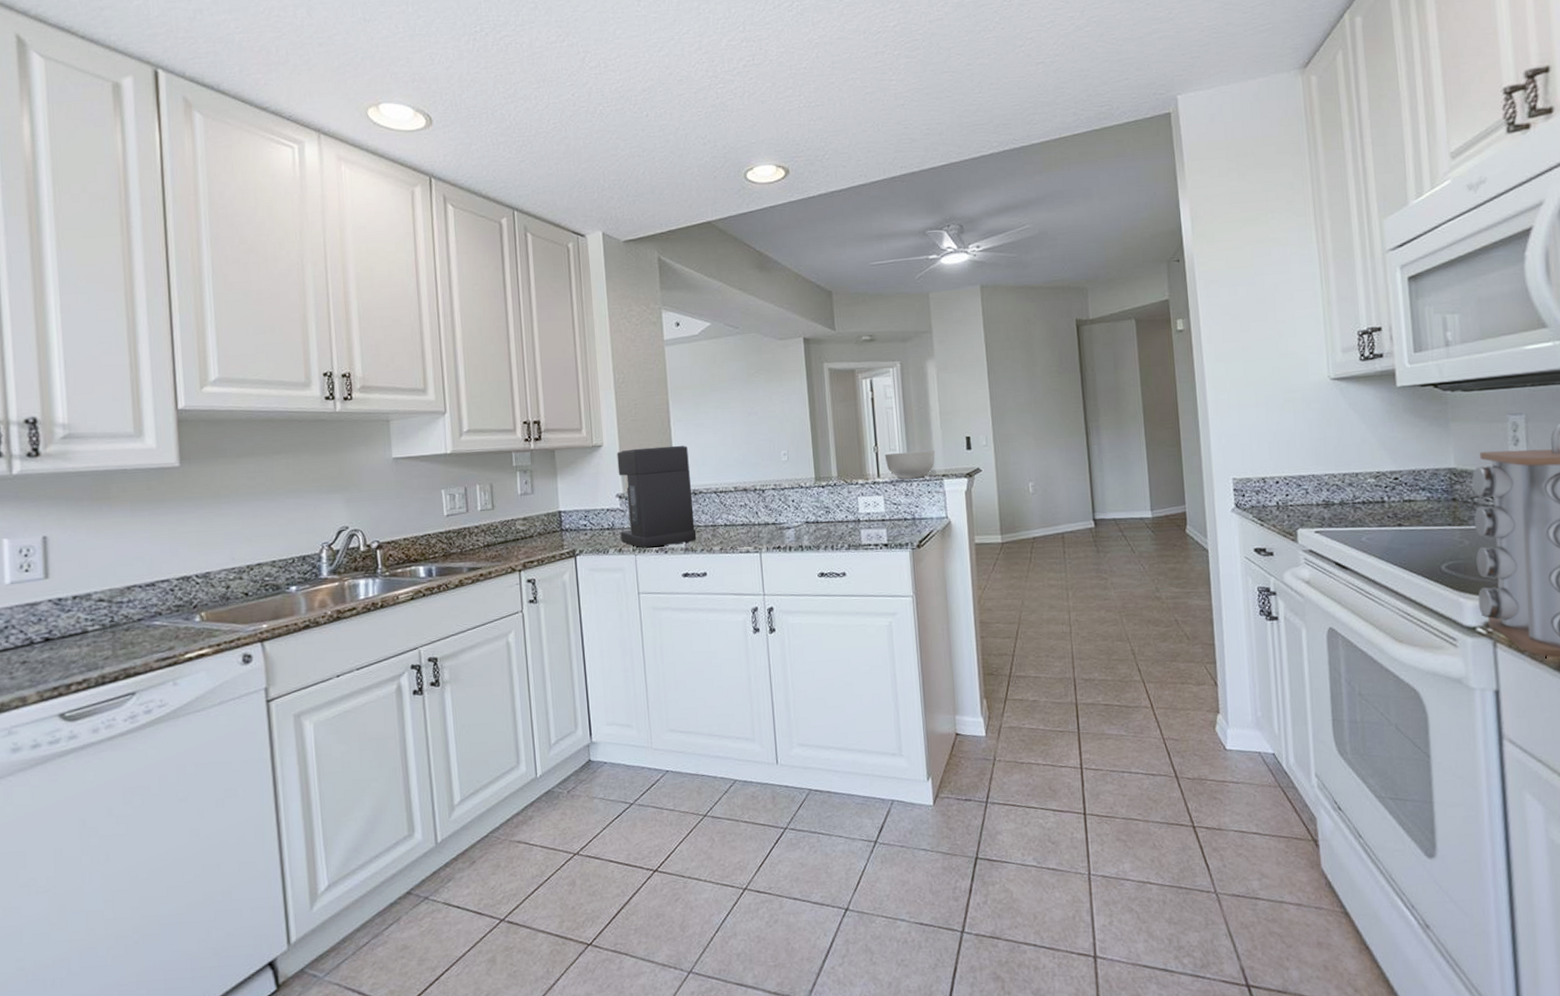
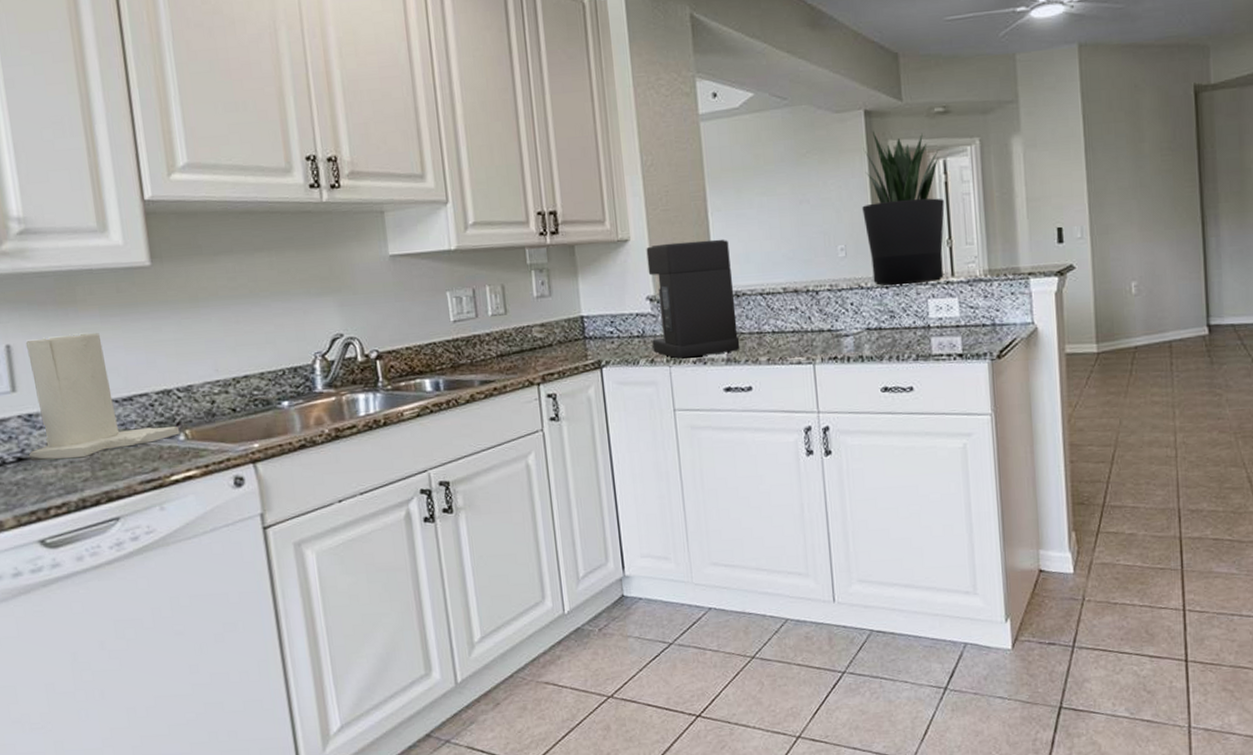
paper towel: none [55,526,196,642] -> present [26,333,180,462]
planter: none [802,355,871,485] -> present [862,131,944,286]
bowl: present [884,450,935,480] -> none [959,243,1020,279]

